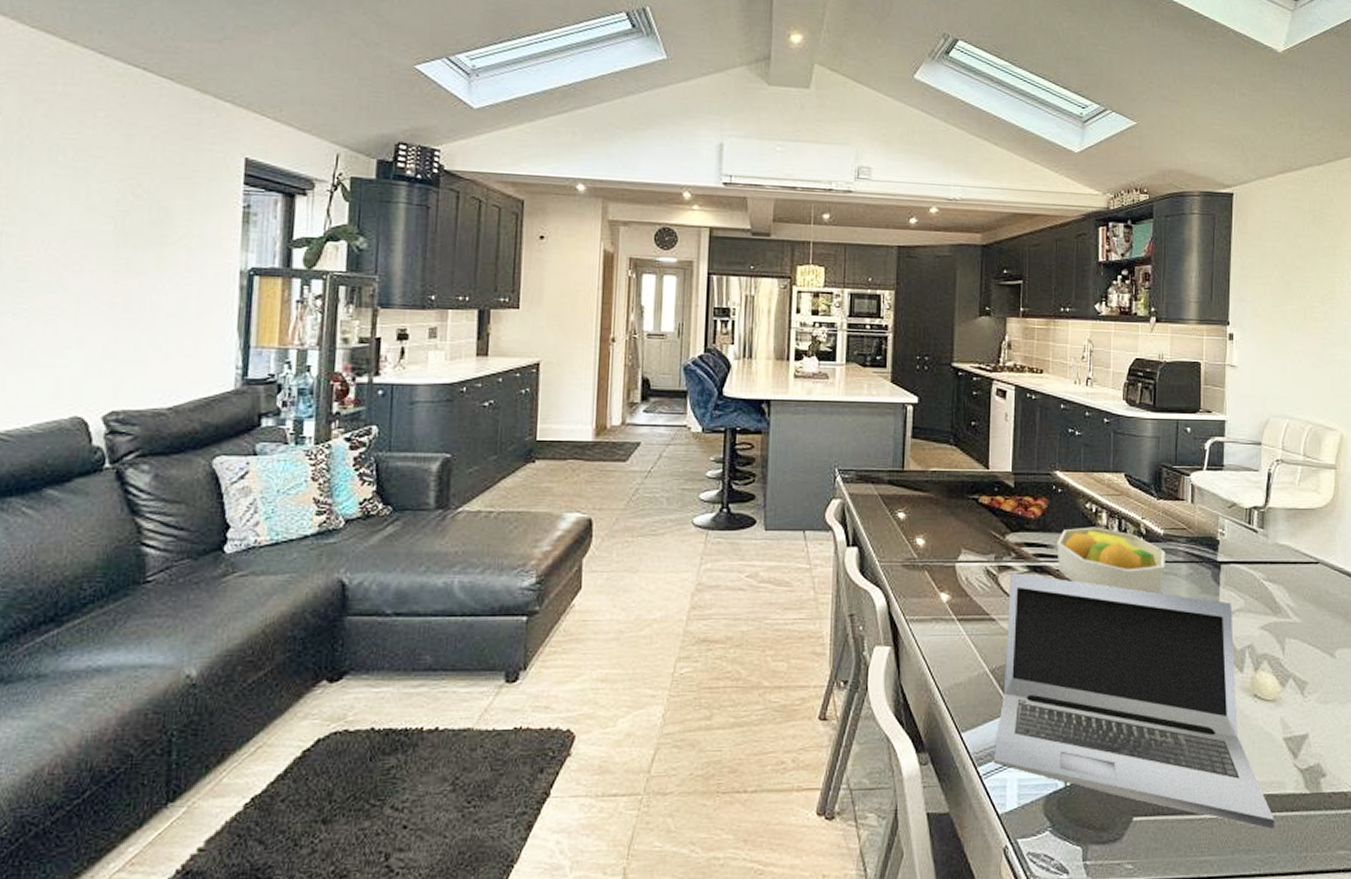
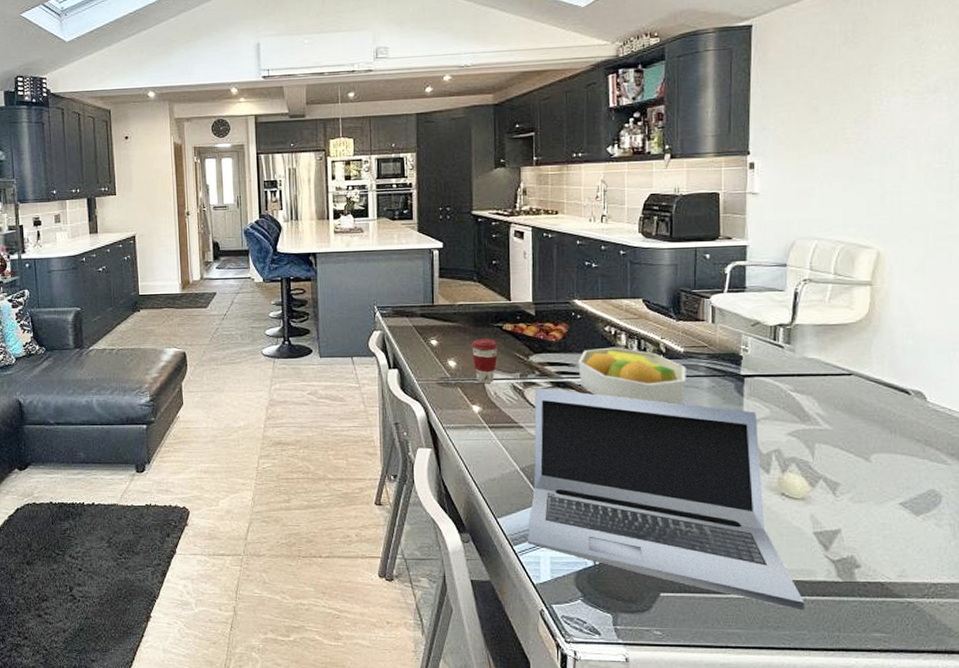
coffee cup: none [943,513,974,566] -> present [471,339,499,383]

